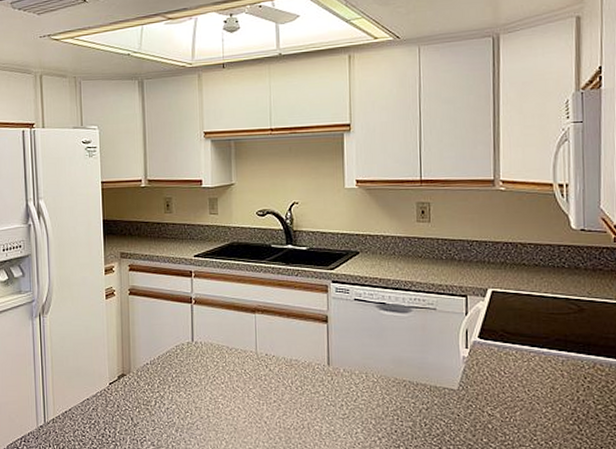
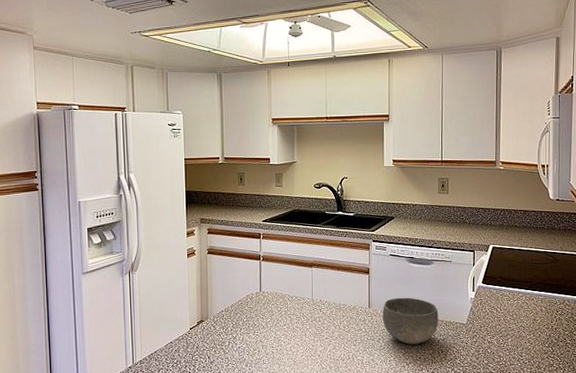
bowl: none [345,353,420,414] -> present [382,297,439,345]

